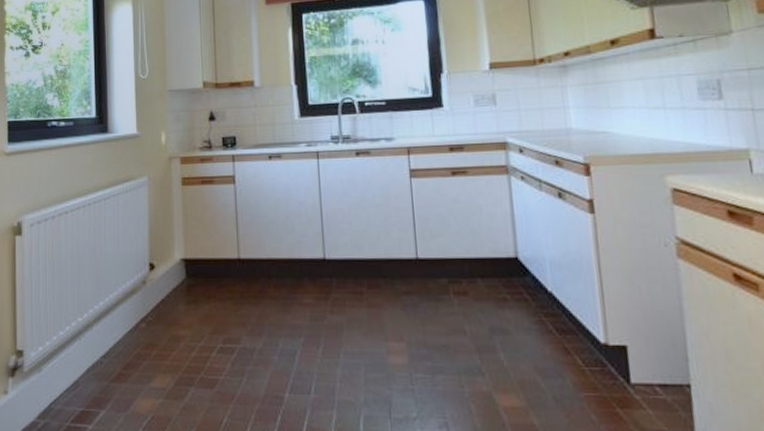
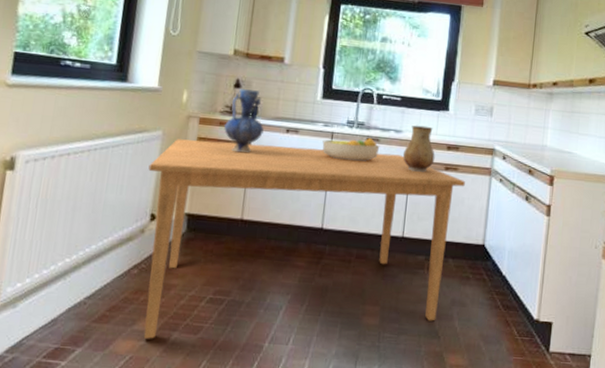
dining table: none [140,165,479,396] -> present [143,139,465,339]
vase: none [206,120,245,188] -> present [224,89,264,153]
fruit bowl: none [308,151,372,181] -> present [322,137,380,162]
ceramic pitcher: none [399,128,438,182] -> present [402,125,435,172]

